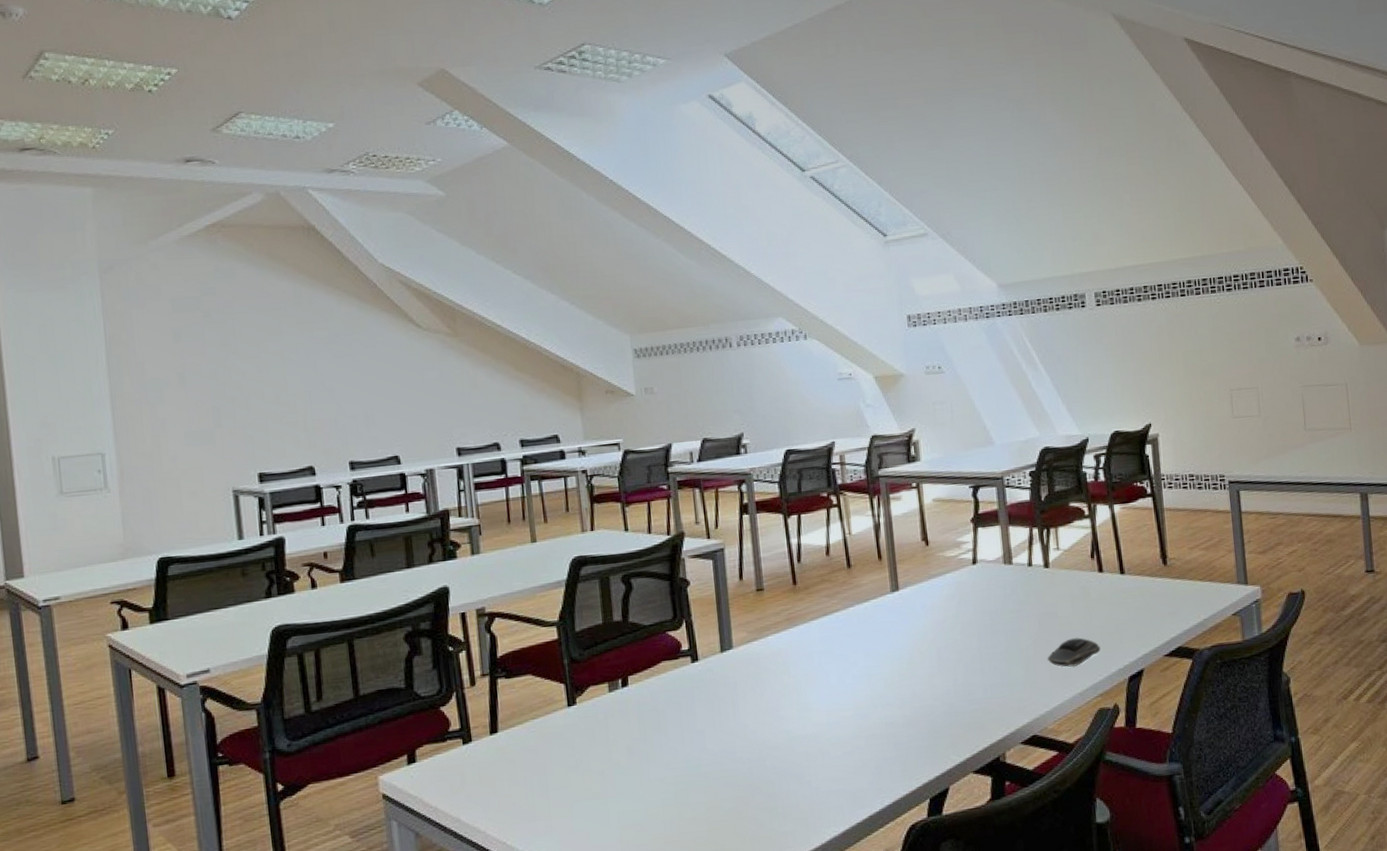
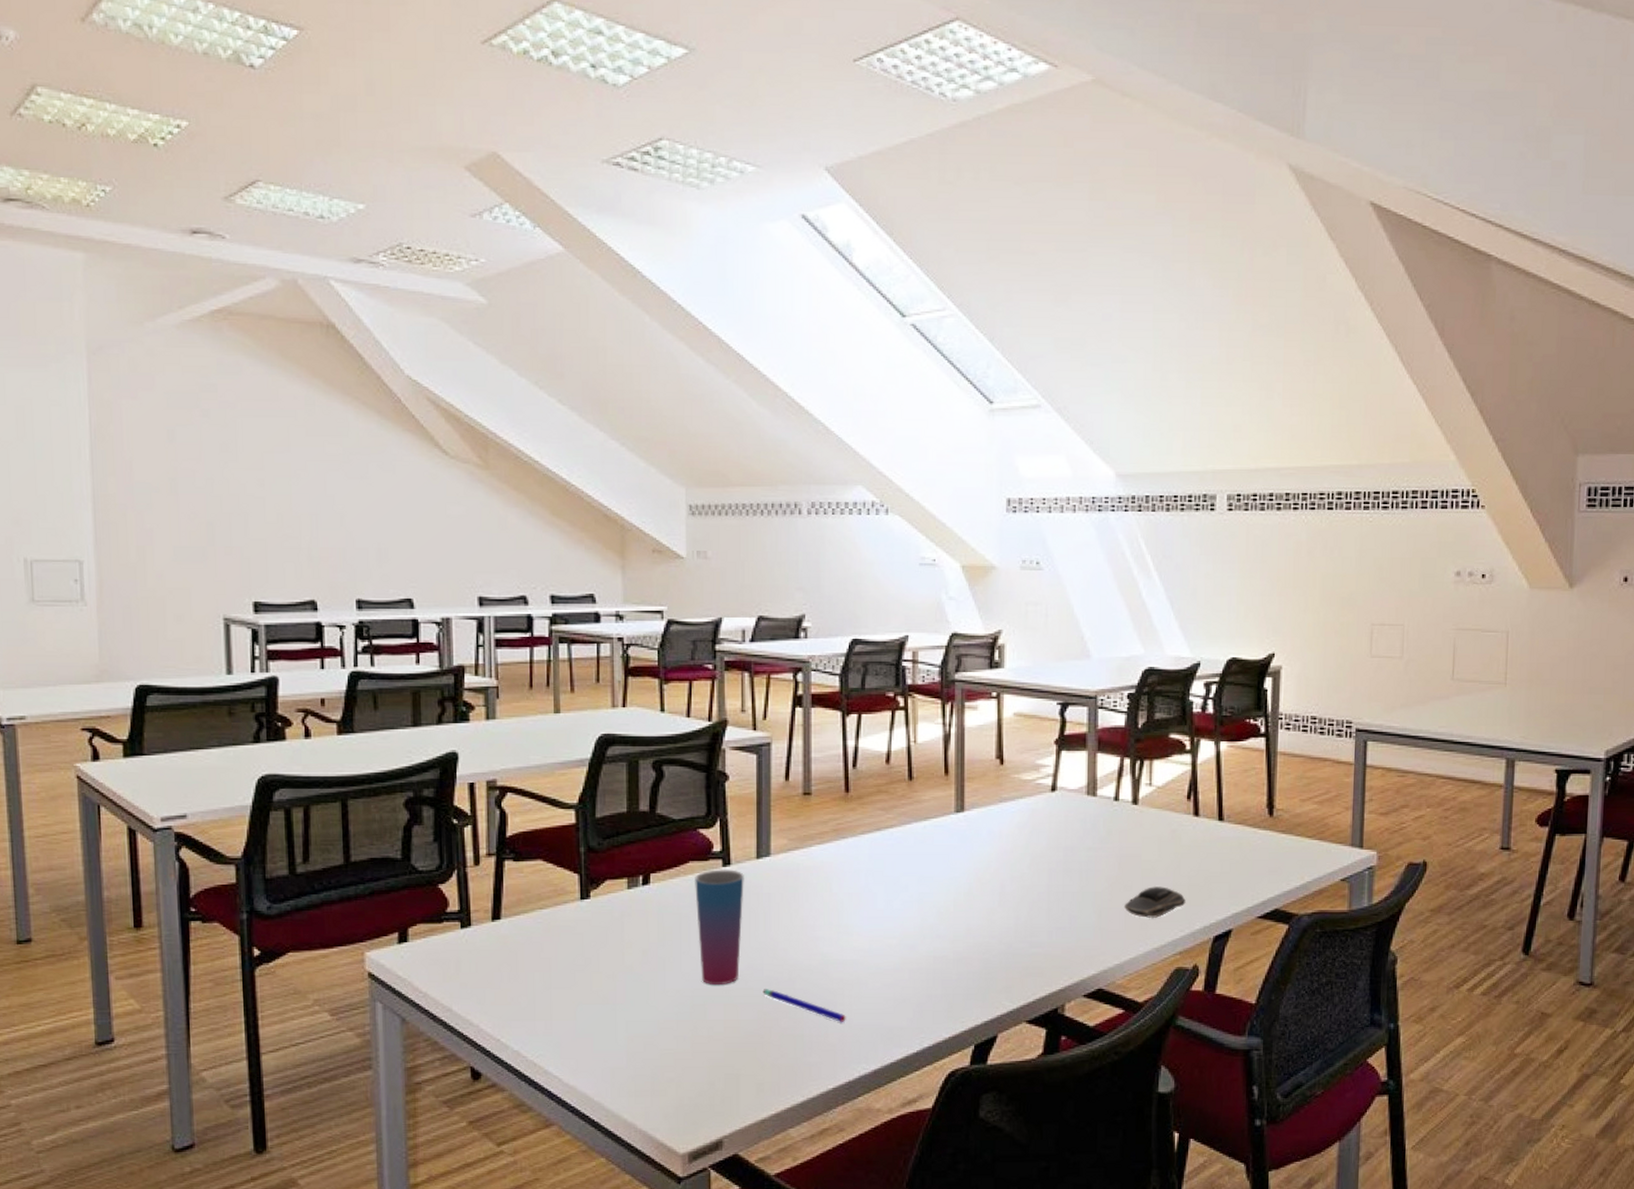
cup: none [668,664,715,771] -> present [695,869,744,984]
pen: none [737,768,814,792] -> present [762,989,846,1023]

